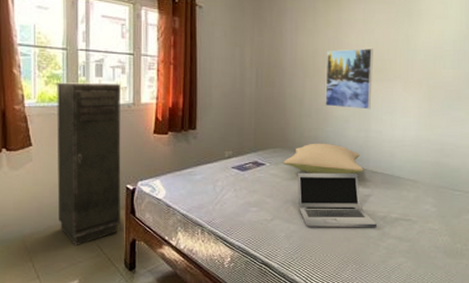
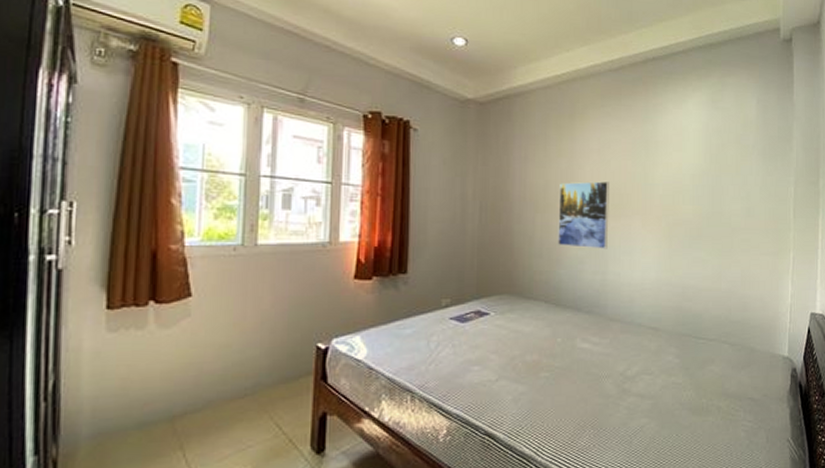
storage cabinet: present [57,82,121,246] -> none [223,216,314,426]
pillow: present [283,143,364,175] -> none [510,287,602,324]
laptop: present [297,172,377,227] -> none [526,321,616,387]

